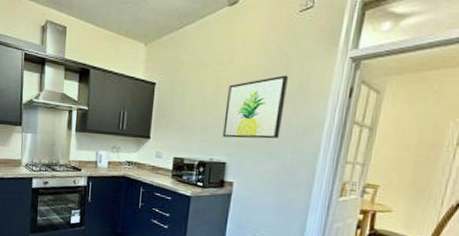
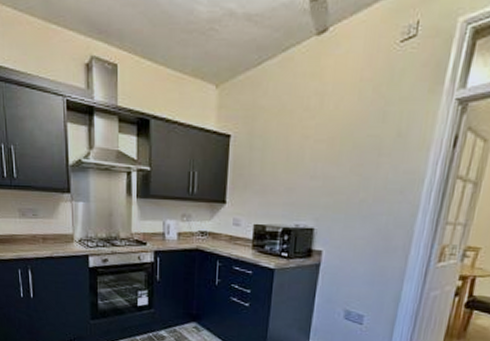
wall art: present [222,75,289,139] -> none [310,122,387,200]

